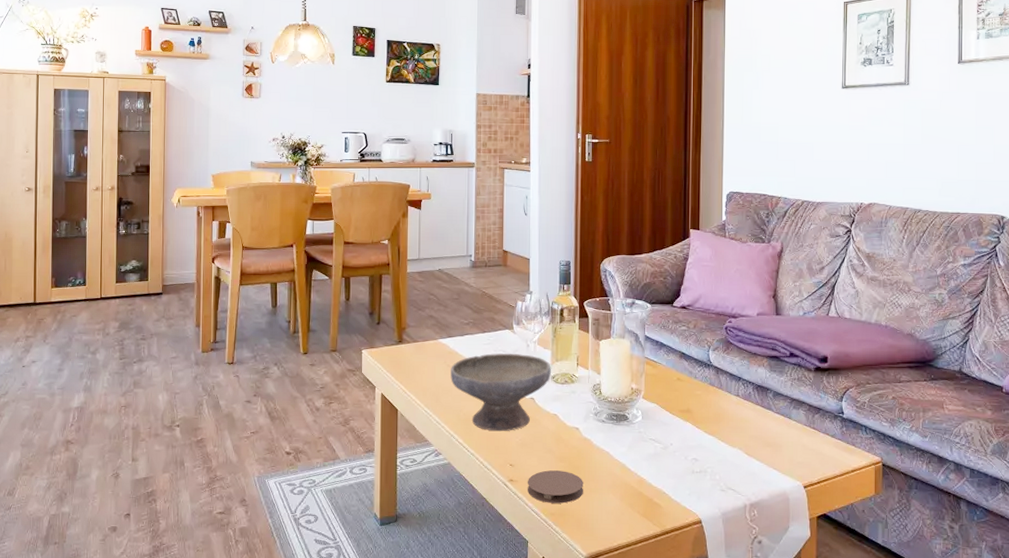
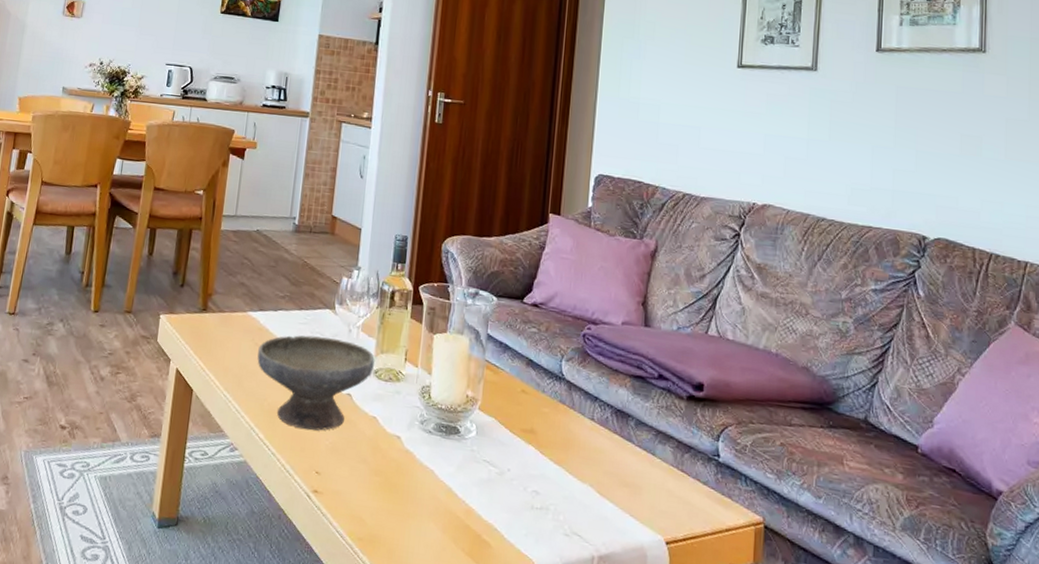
coaster: present [528,470,583,504] -> none [333,484,400,528]

